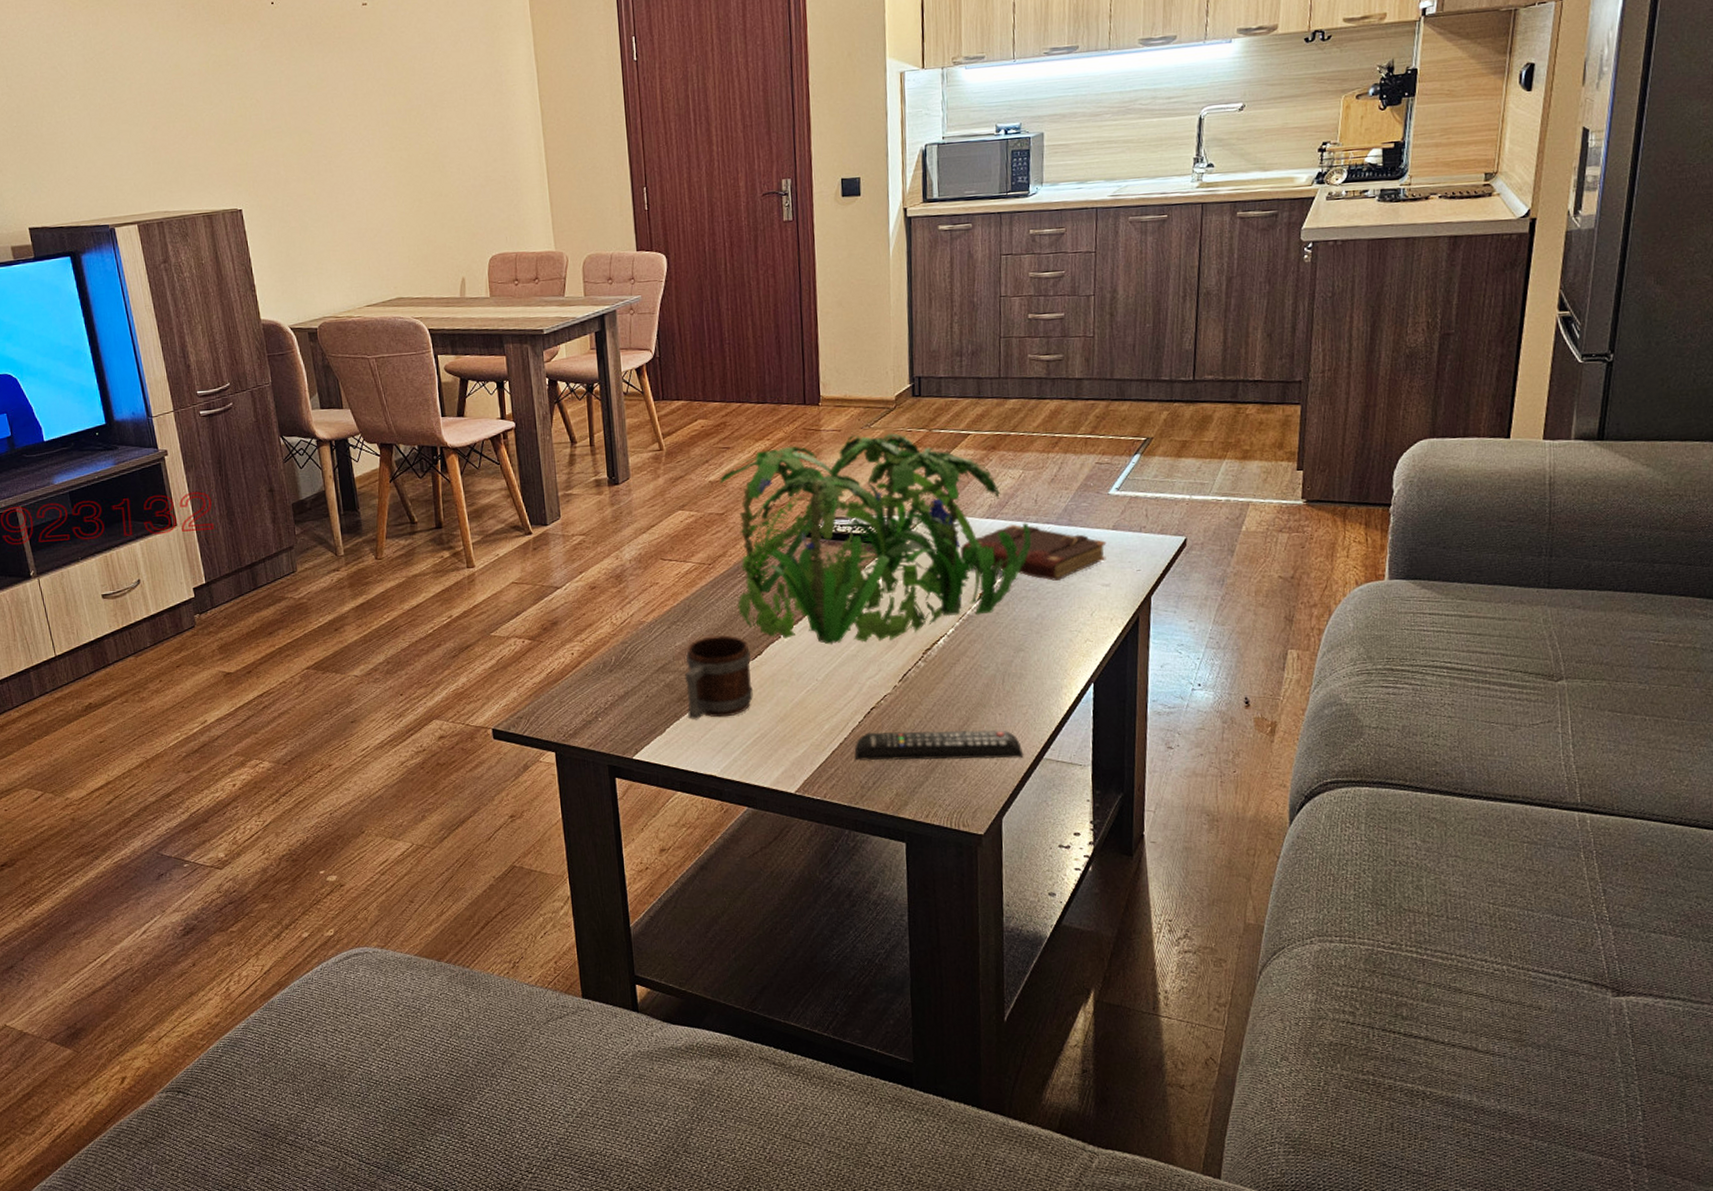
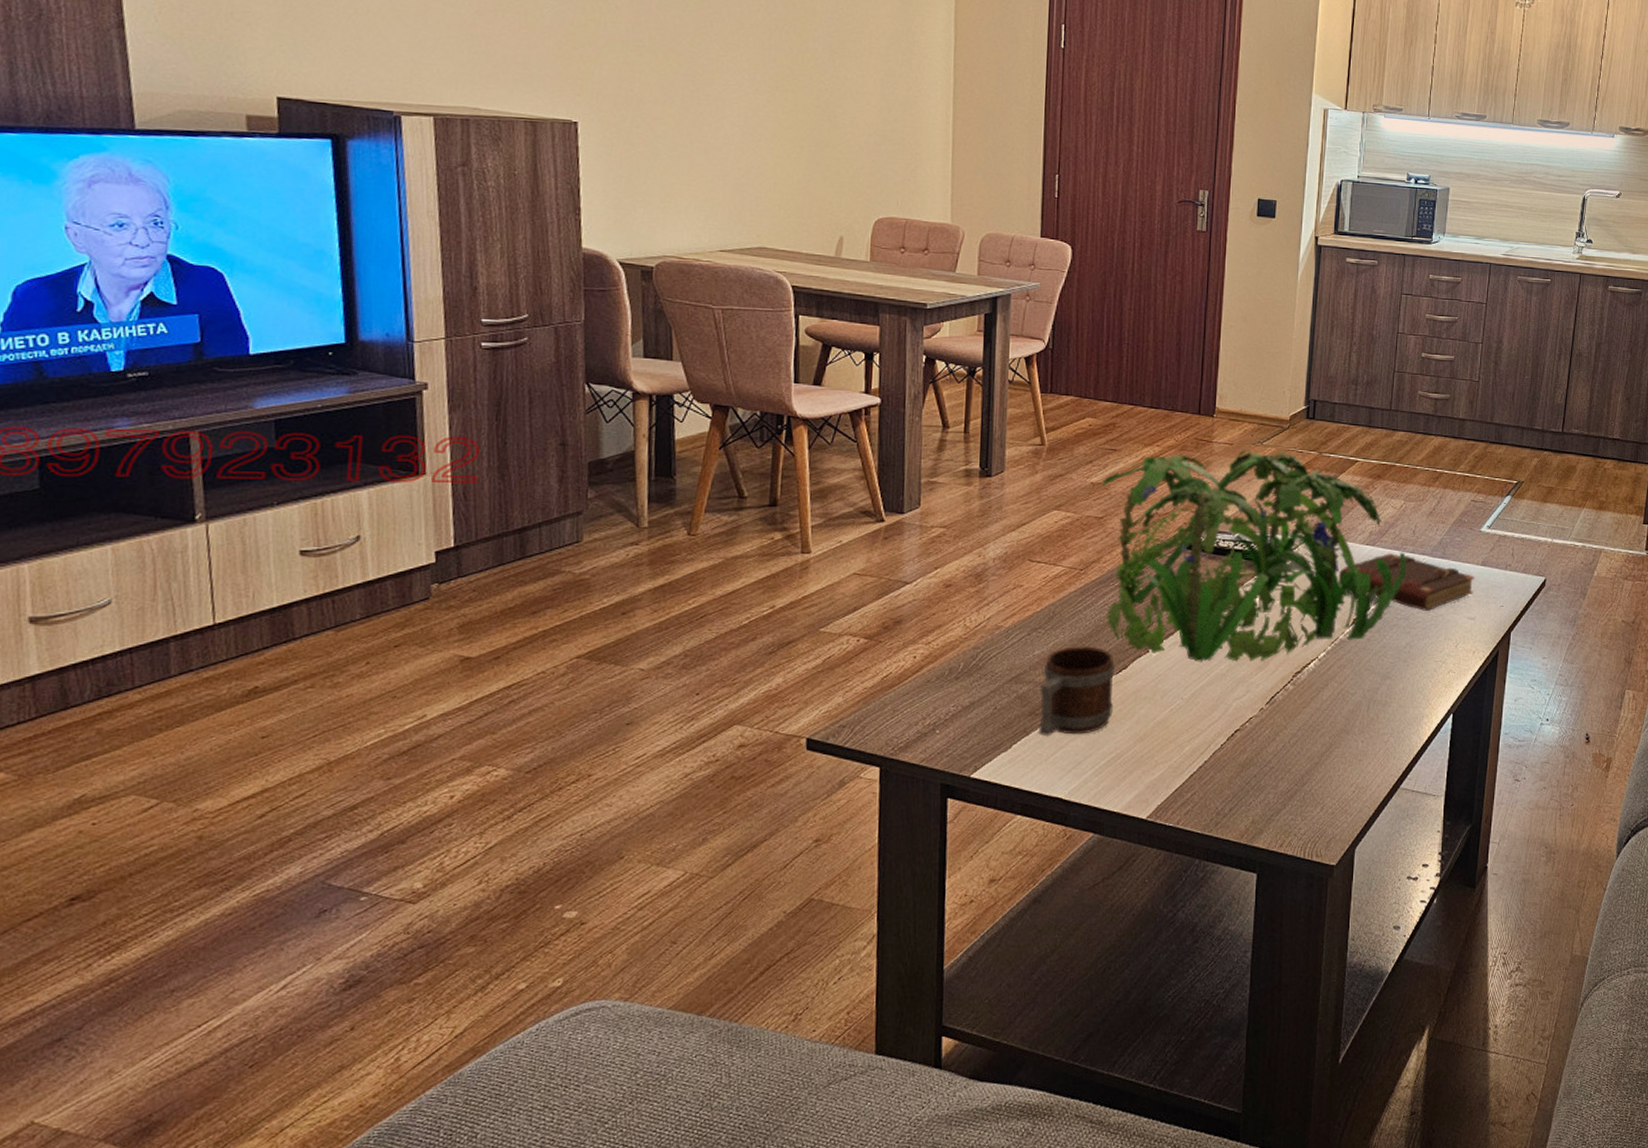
remote control: present [854,730,1024,761] -> none [1213,755,1382,787]

